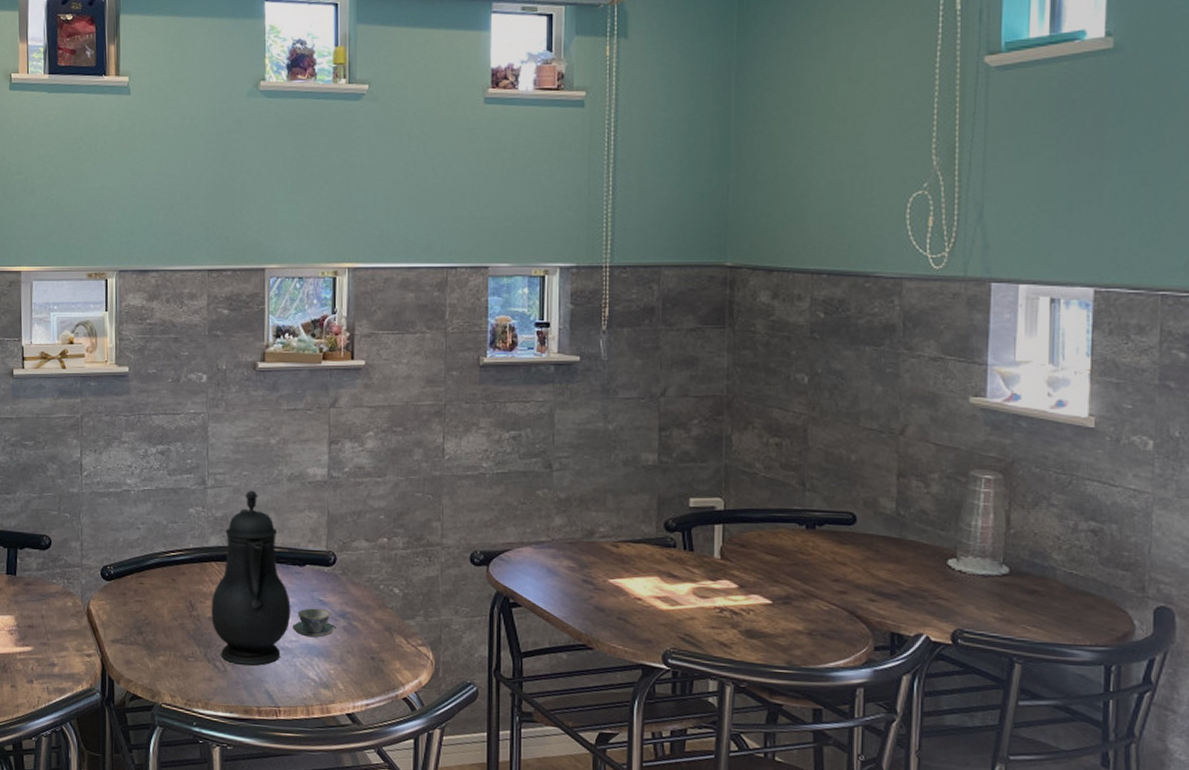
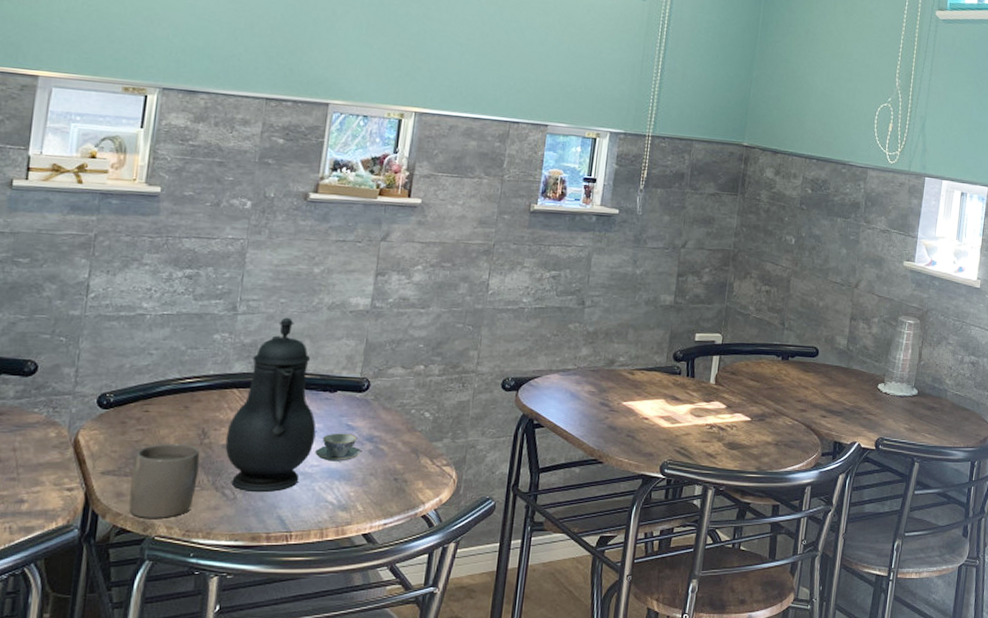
mug: none [135,614,191,687] -> present [128,443,201,518]

